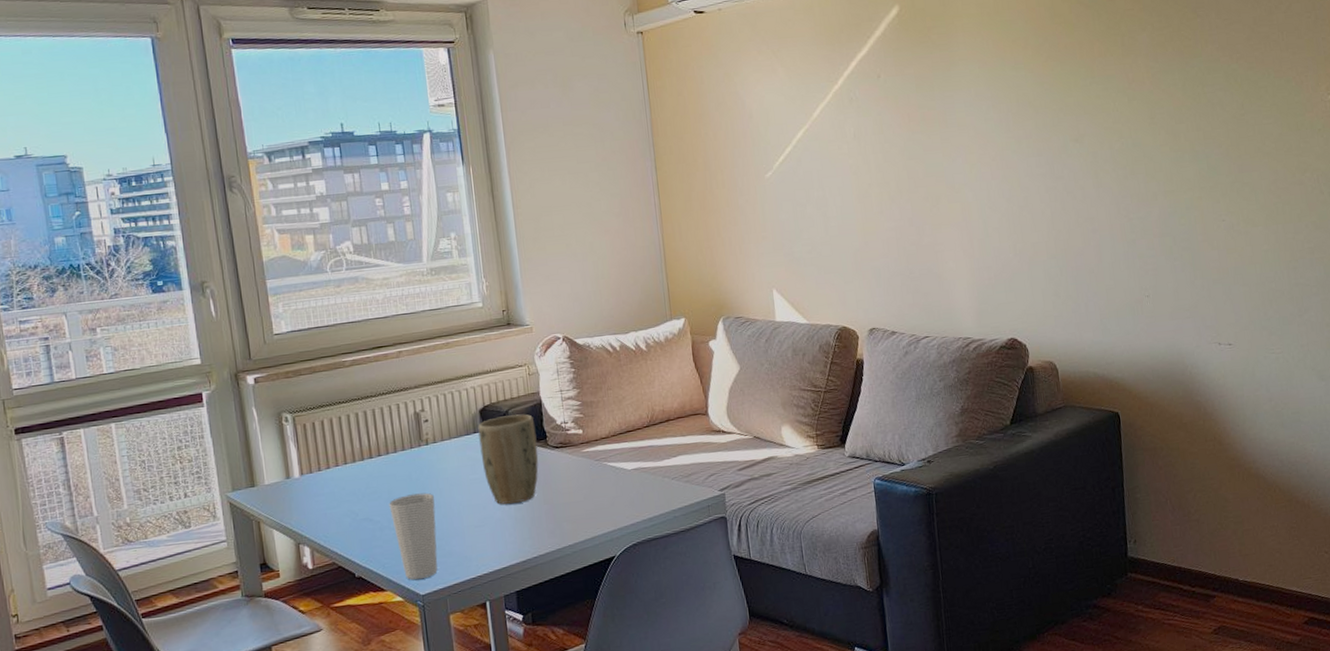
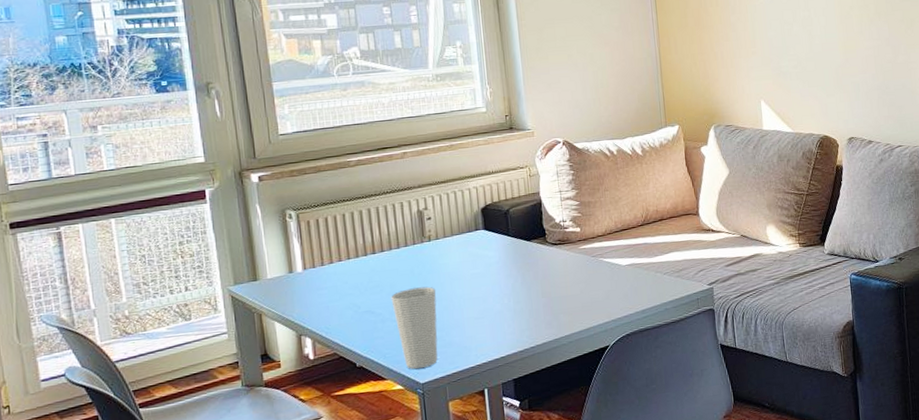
plant pot: present [478,414,539,505] -> none [479,213,538,298]

